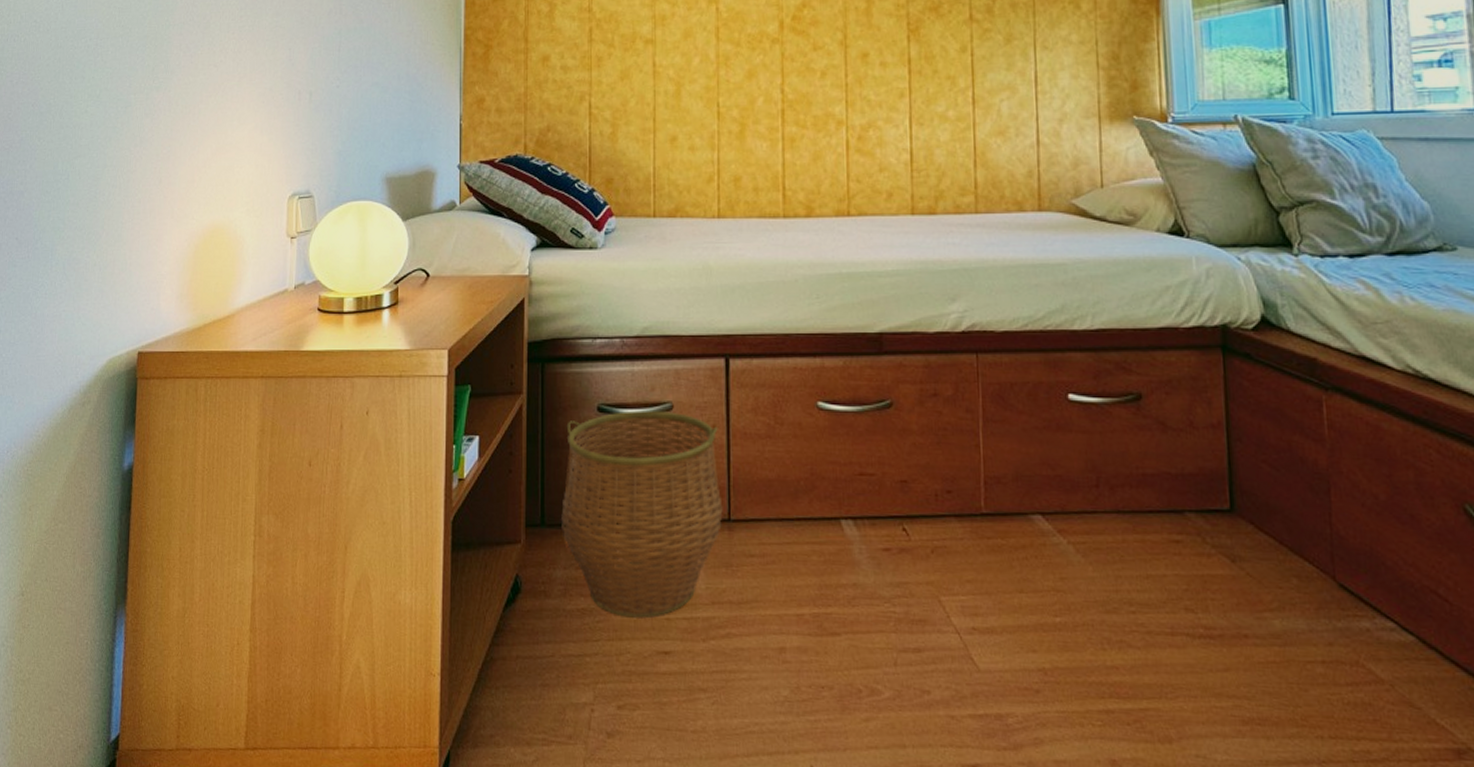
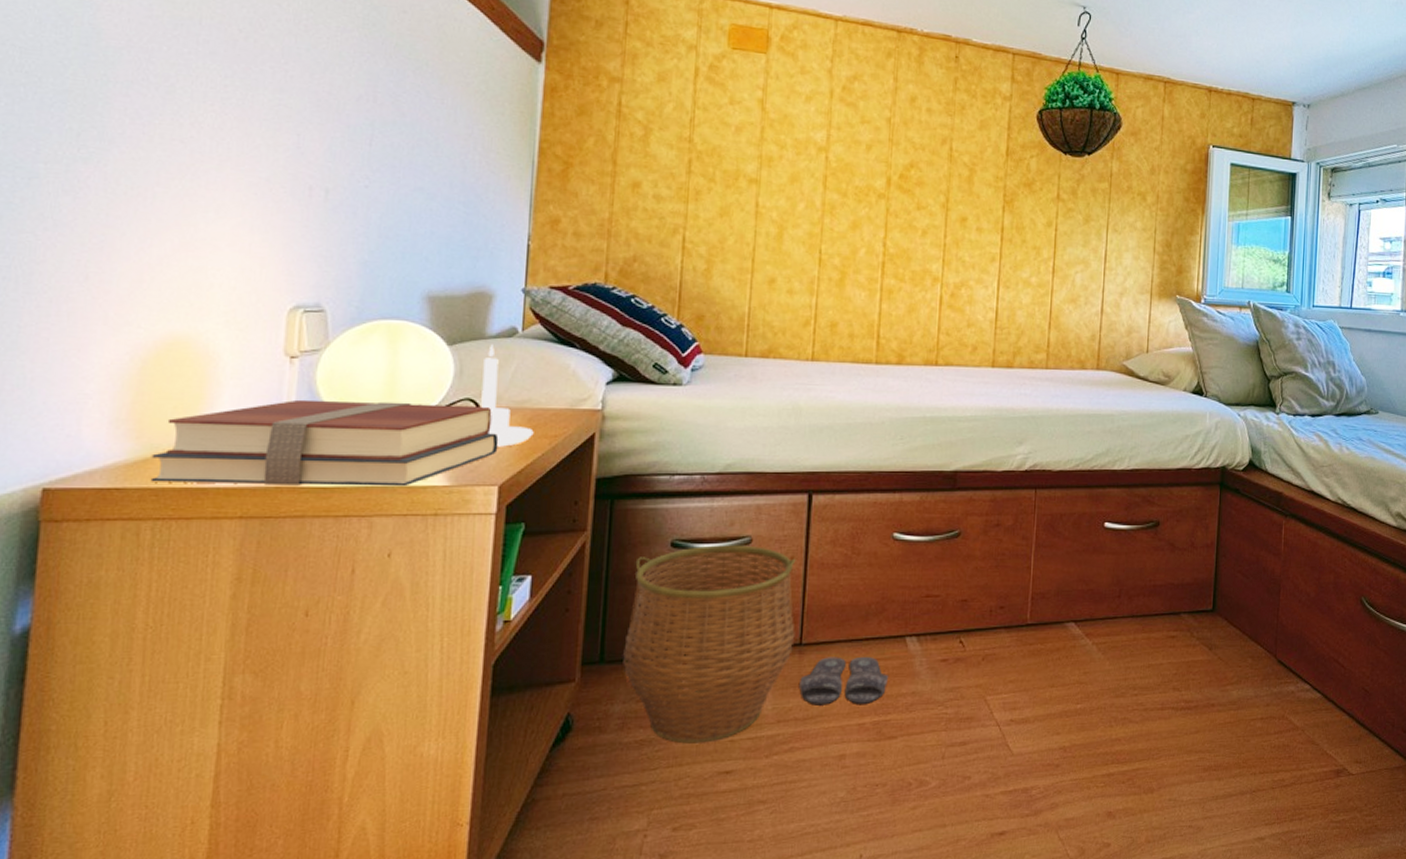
books: none [203,274,446,350] -> present [150,399,499,487]
candle holder: none [431,218,474,313] -> present [481,344,534,447]
slippers: none [731,536,826,593] -> present [799,656,889,706]

